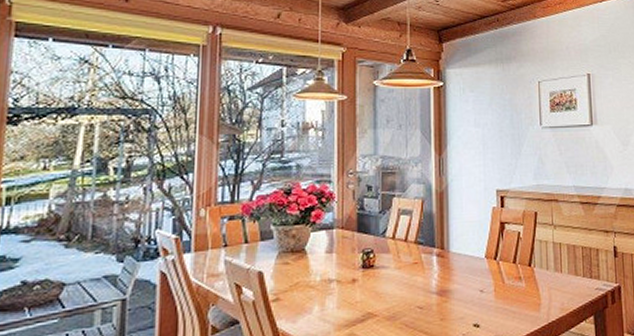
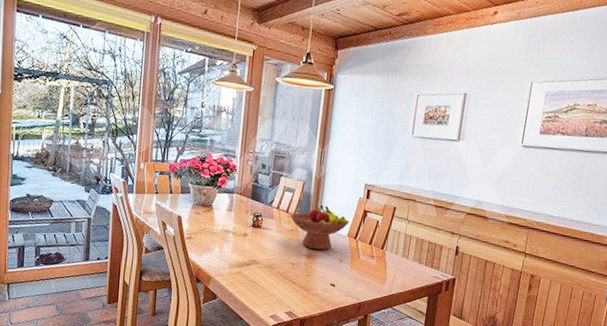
fruit bowl: none [409,224,484,283] -> present [289,204,349,250]

